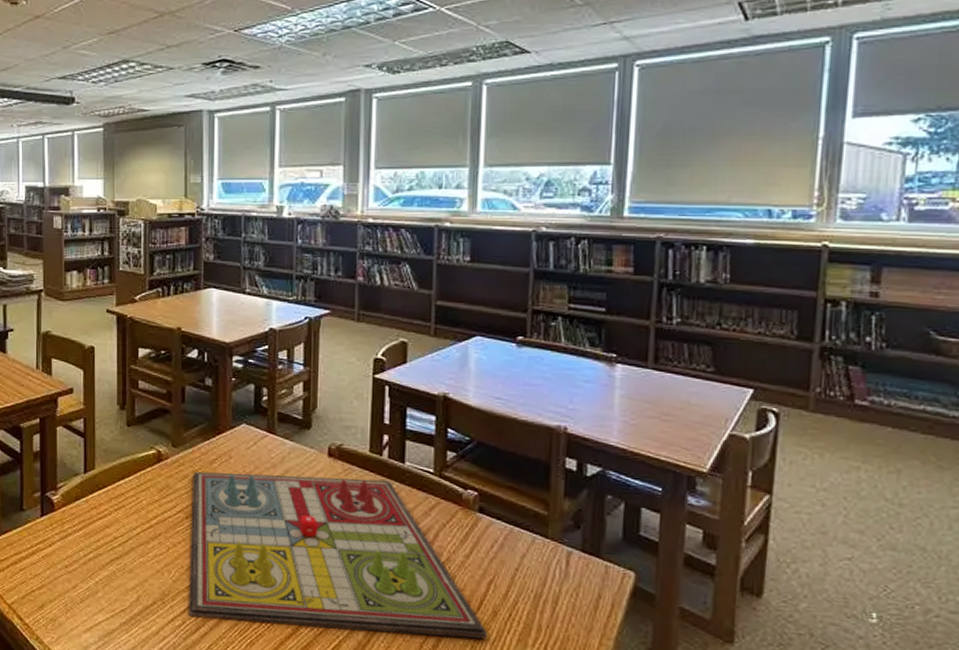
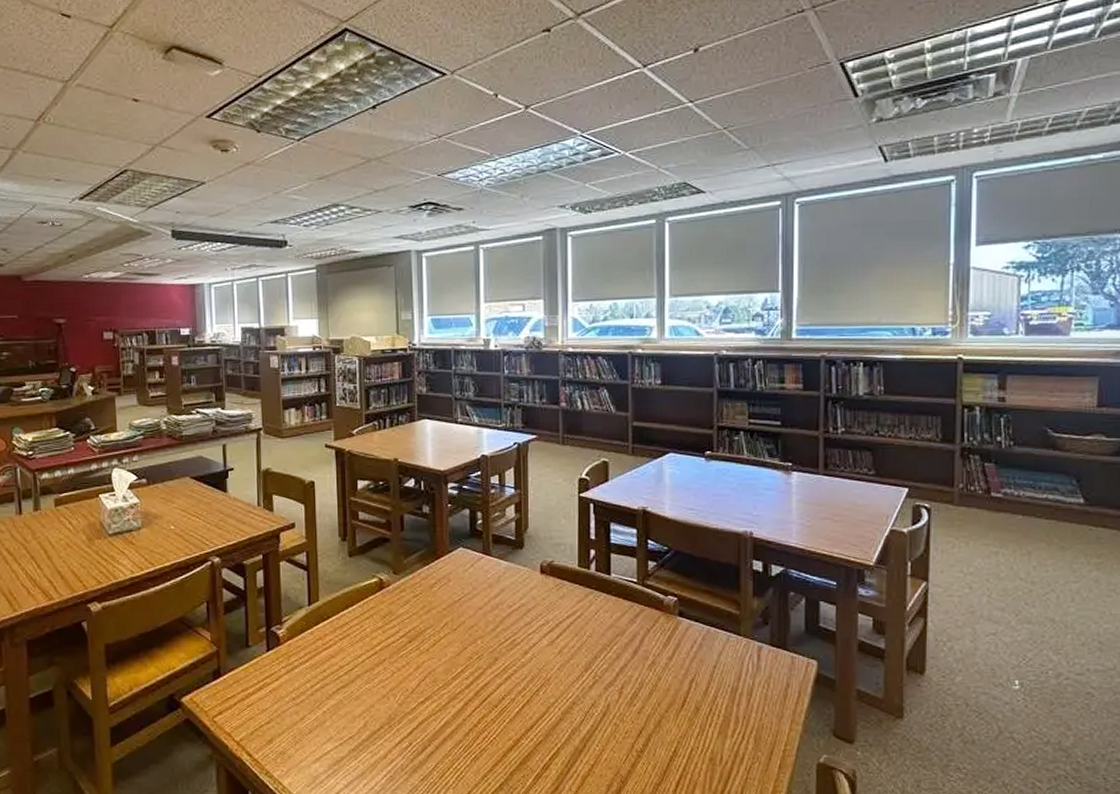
gameboard: present [189,471,488,639] -> none [414,592,692,738]

